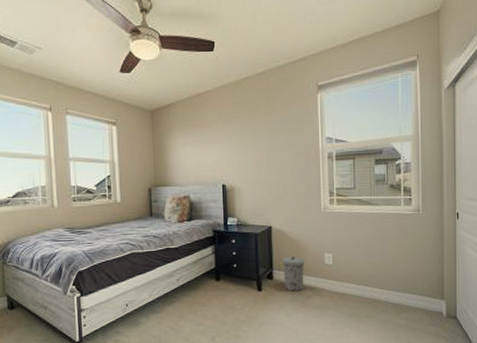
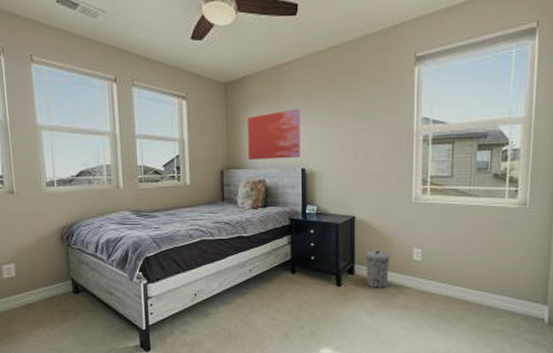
wall art: none [172,132,221,178] -> present [248,109,300,160]

